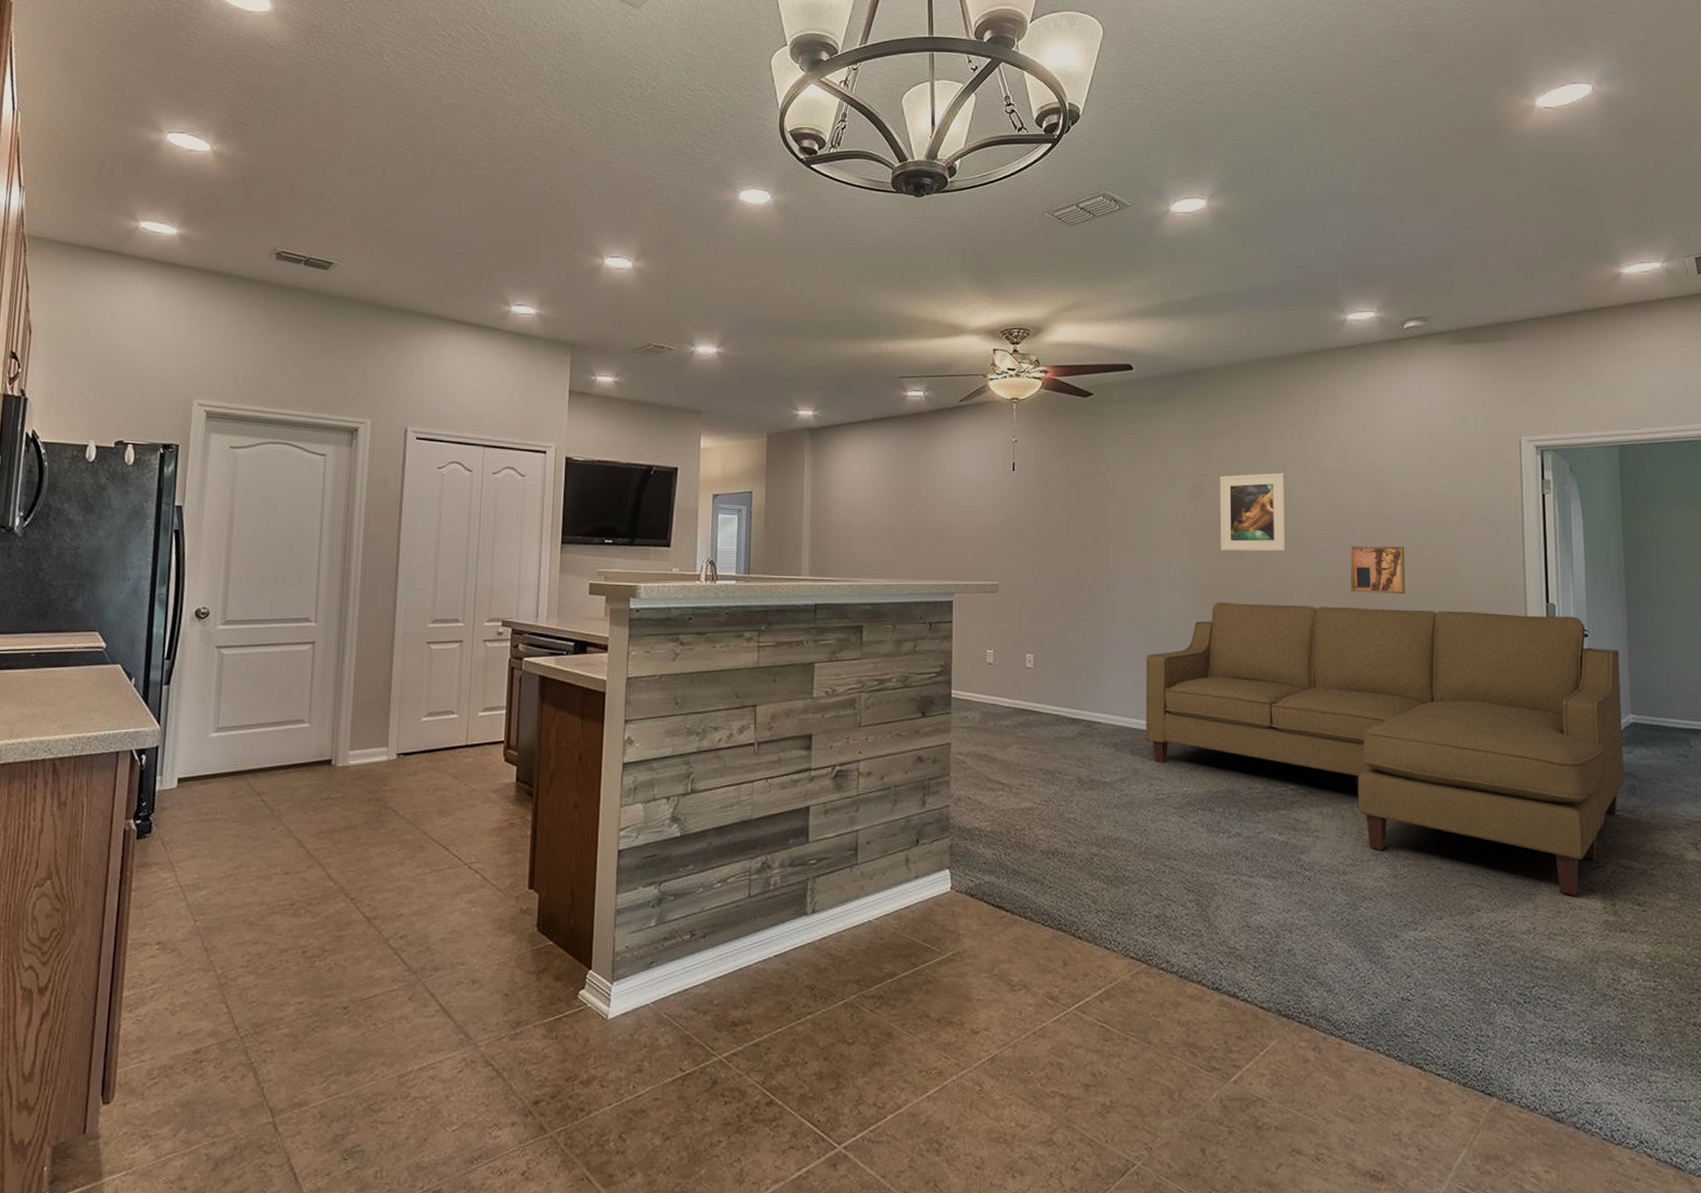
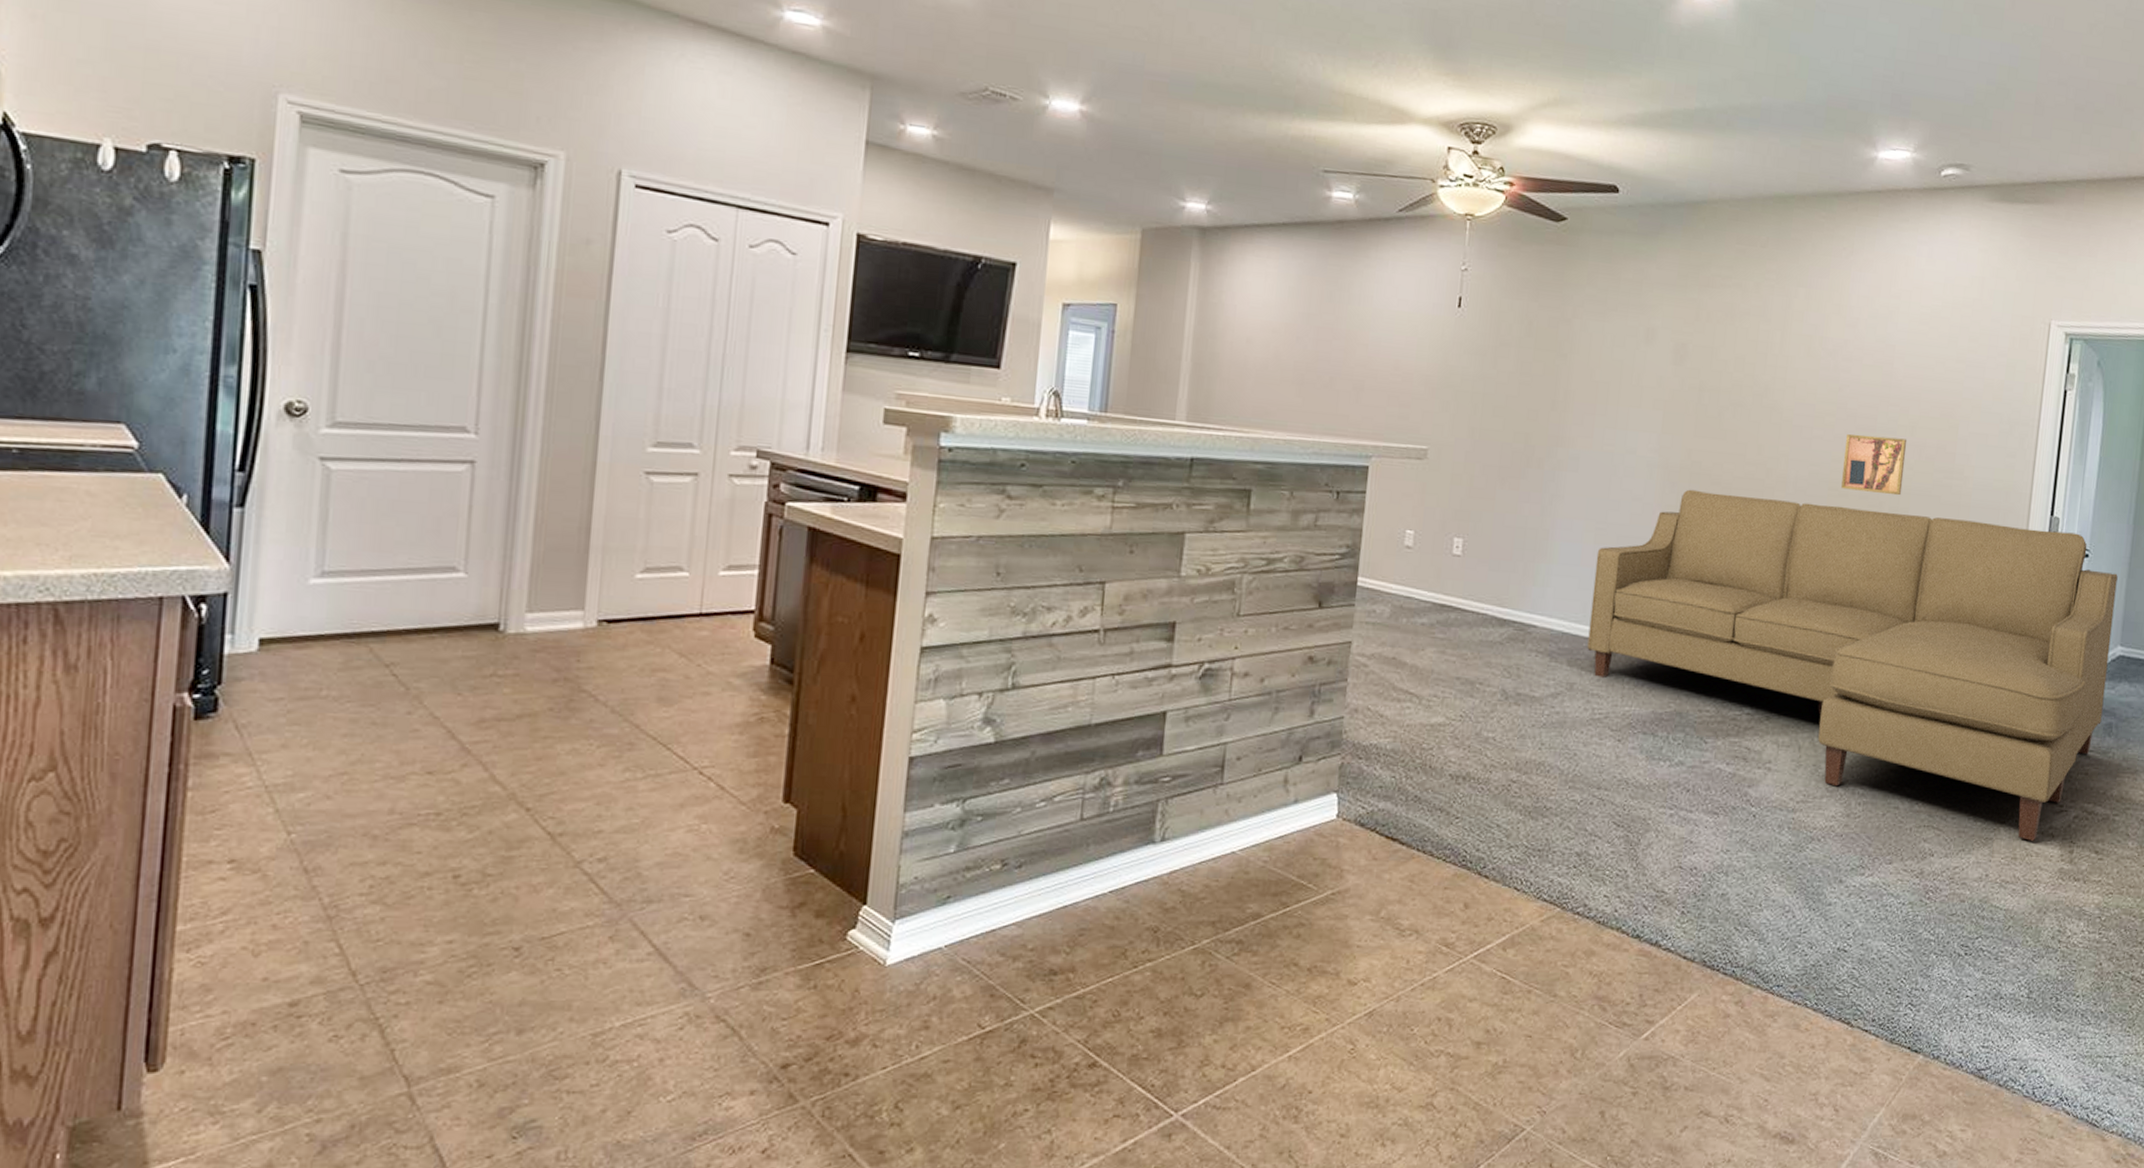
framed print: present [1220,472,1286,552] -> none [1699,336,1784,435]

